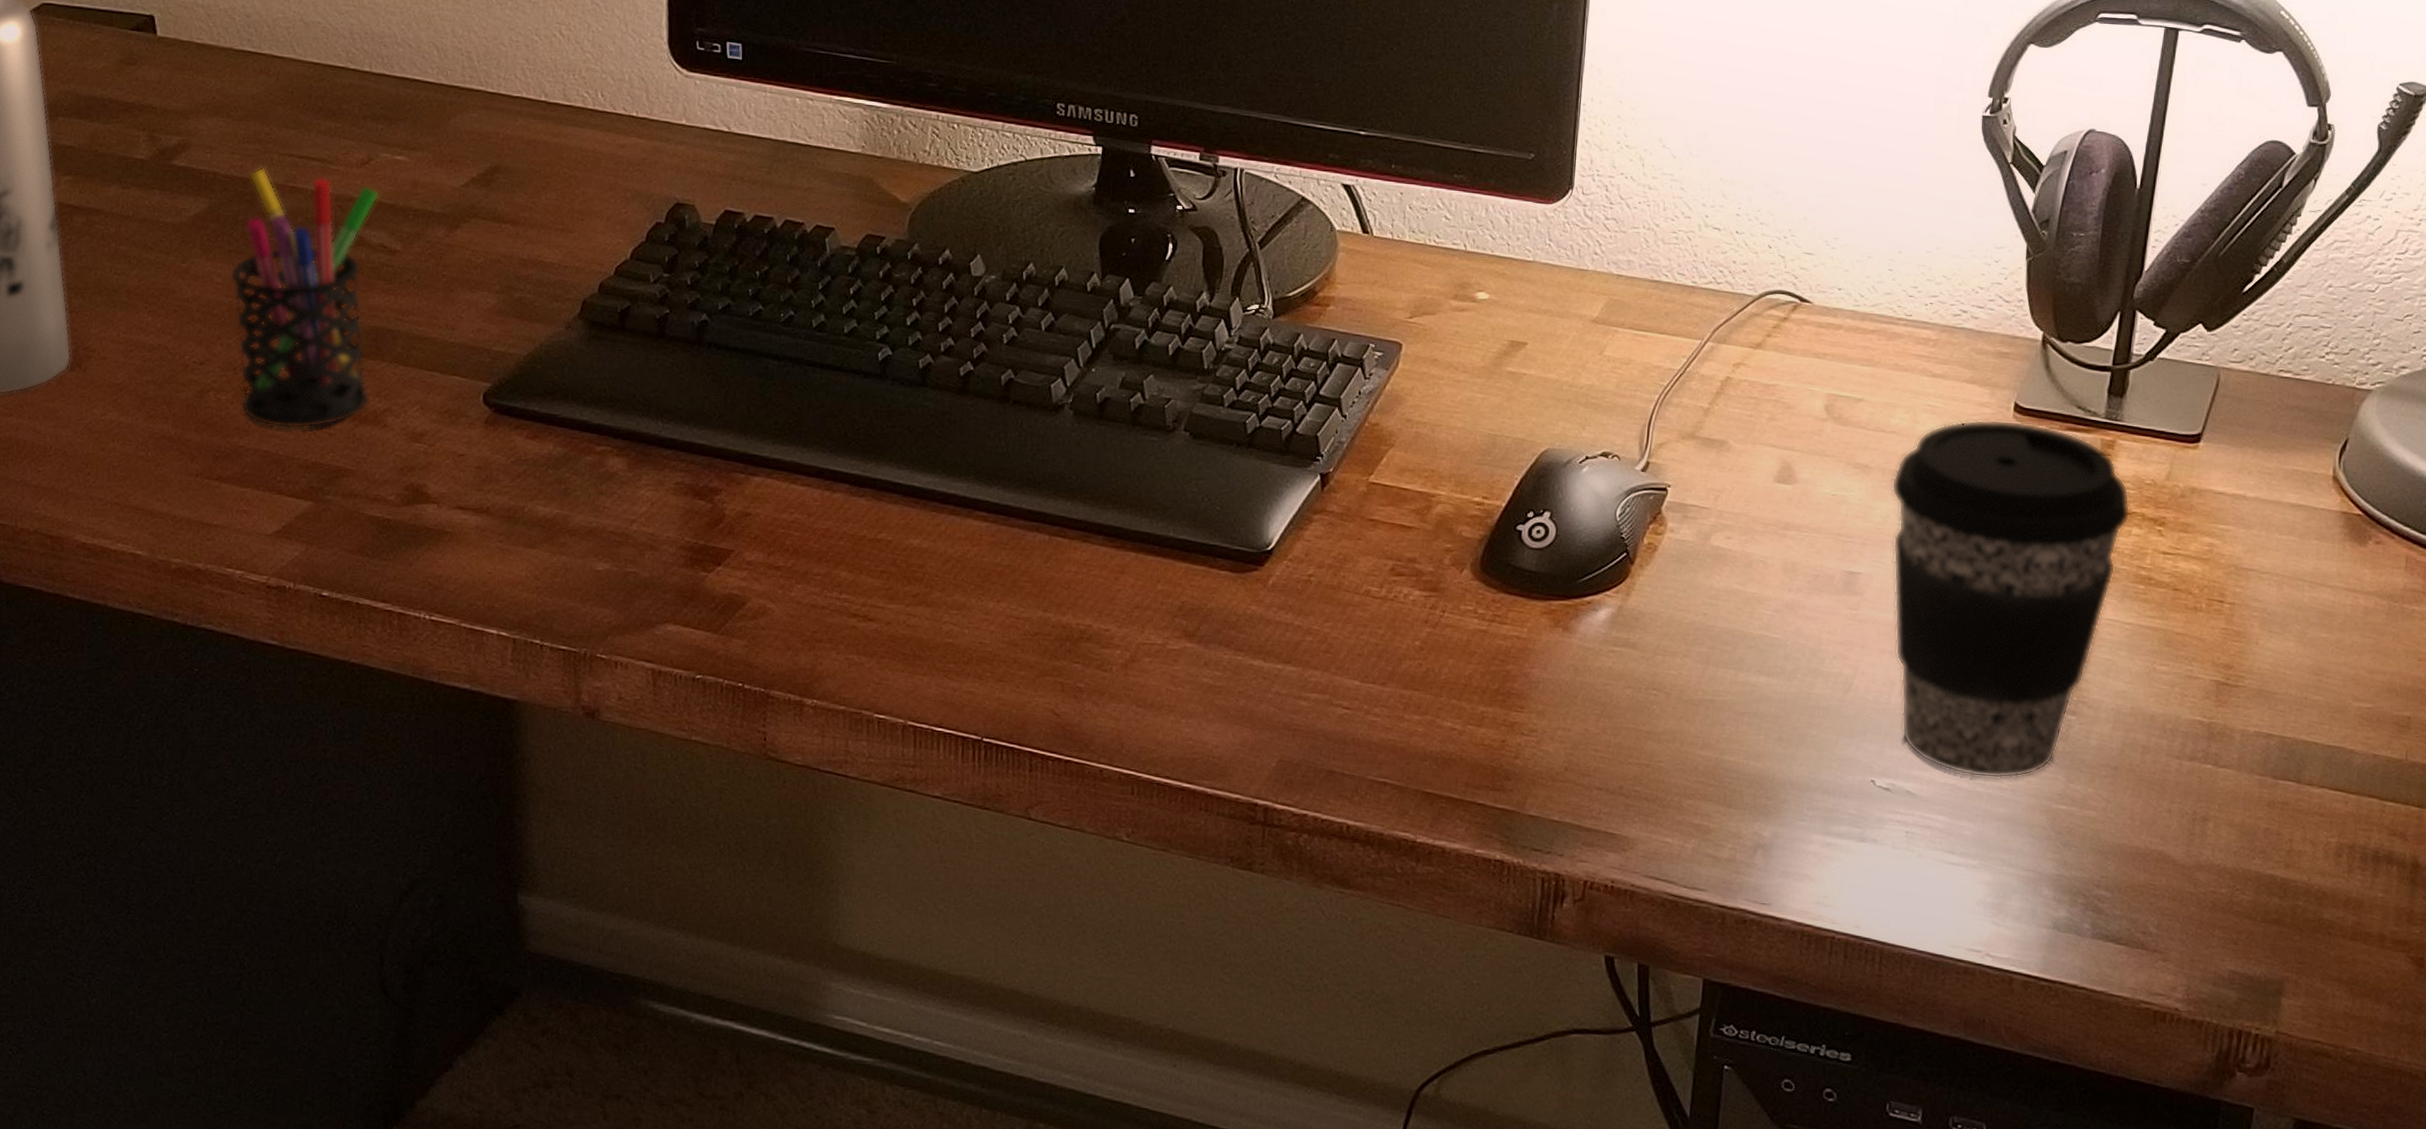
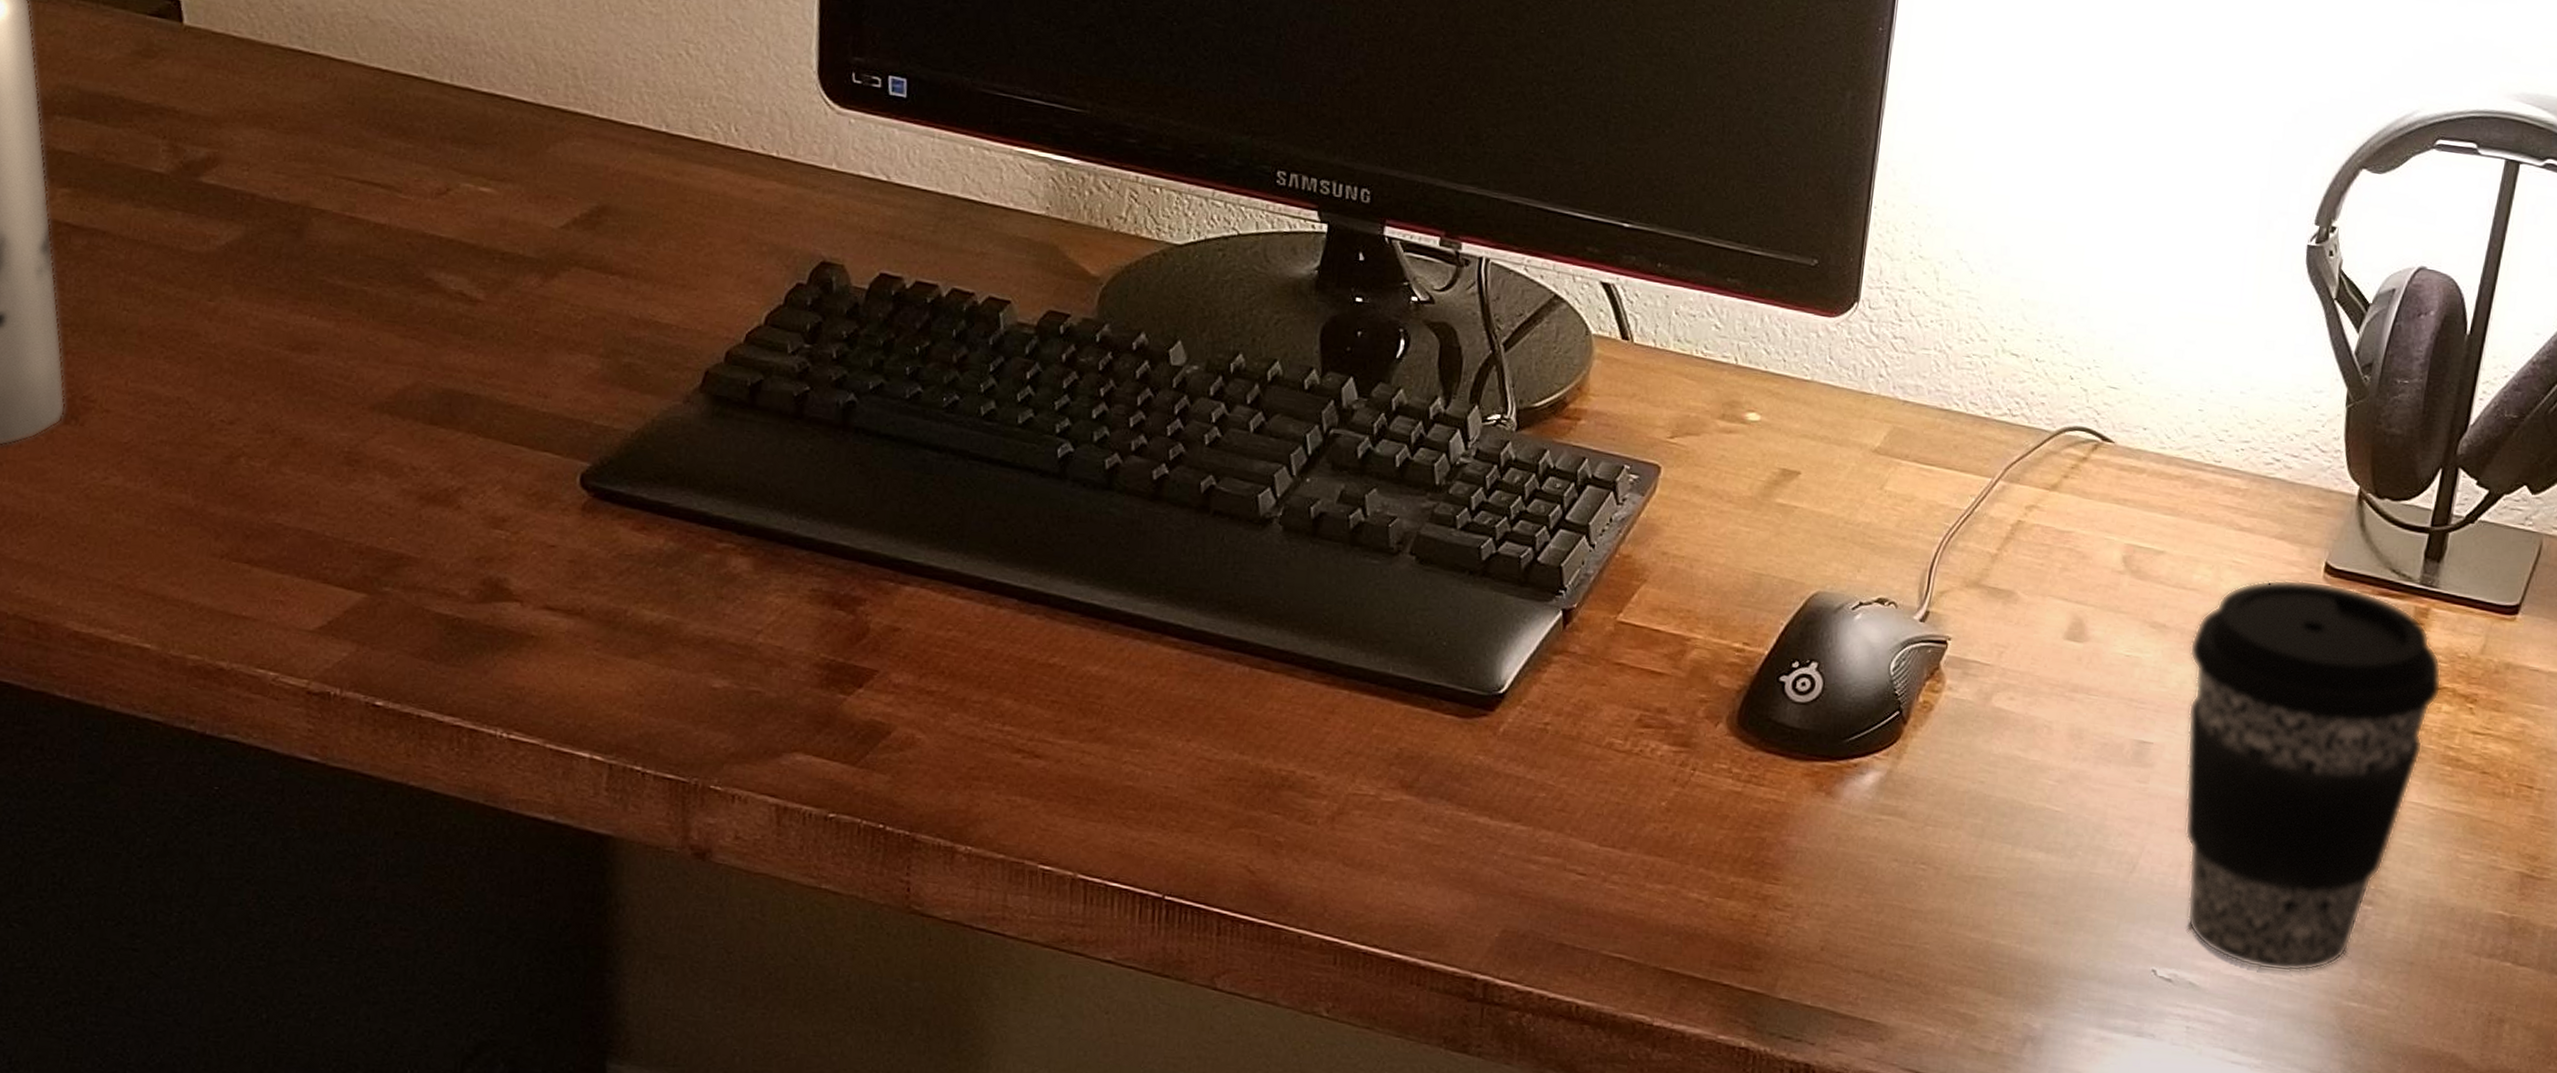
pen holder: present [230,168,380,429] -> none [269,191,459,507]

